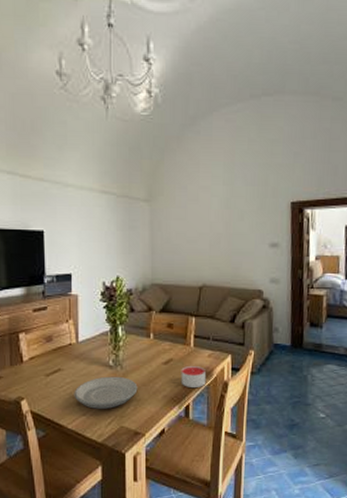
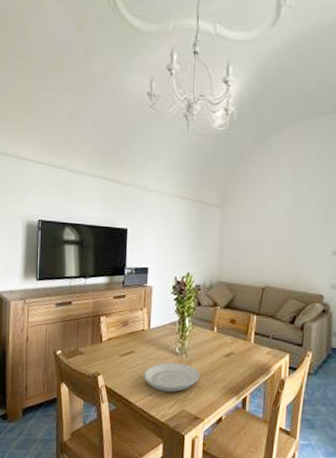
candle: present [181,366,207,387] -> none [240,361,264,382]

